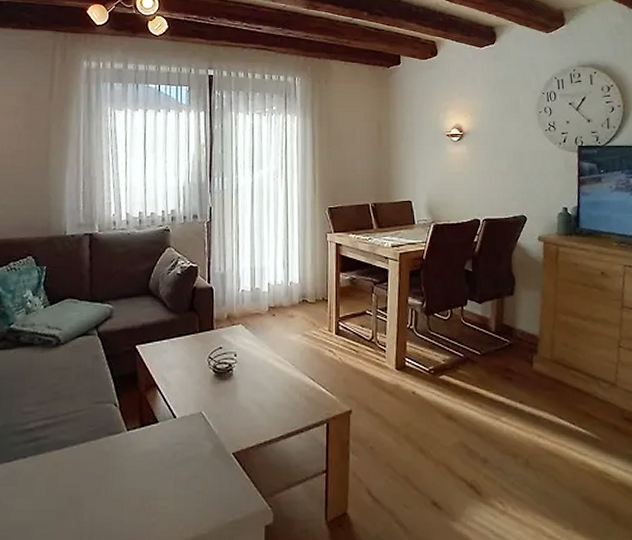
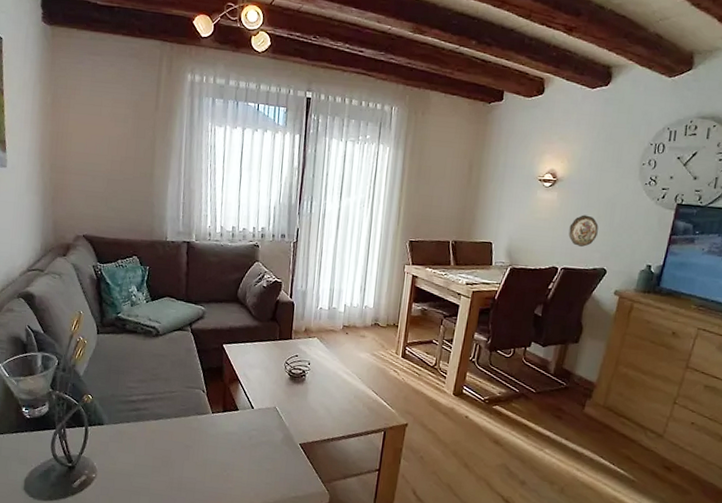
decorative plate: none [483,165,511,196] -> present [568,214,599,247]

